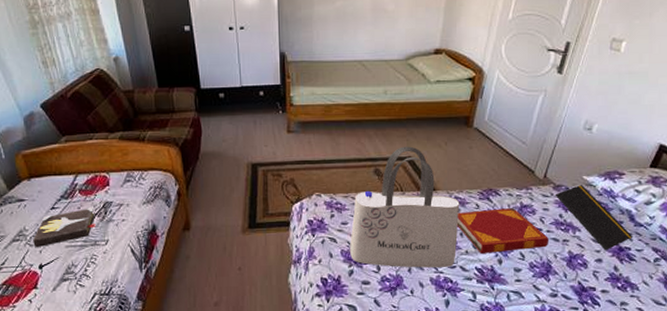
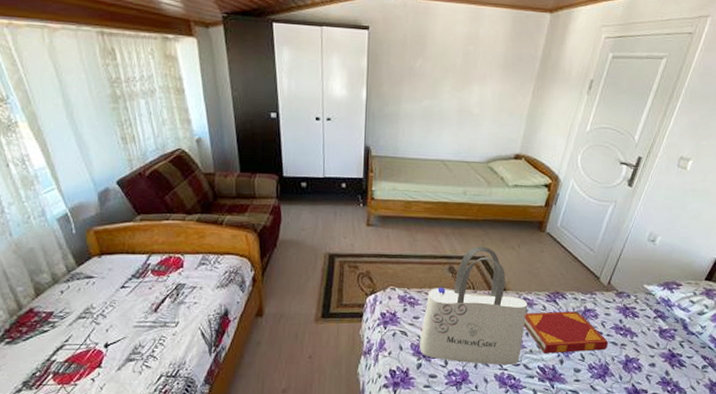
hardback book: present [33,207,97,248] -> none [100,288,168,327]
notepad: present [555,185,633,254] -> none [617,293,685,359]

